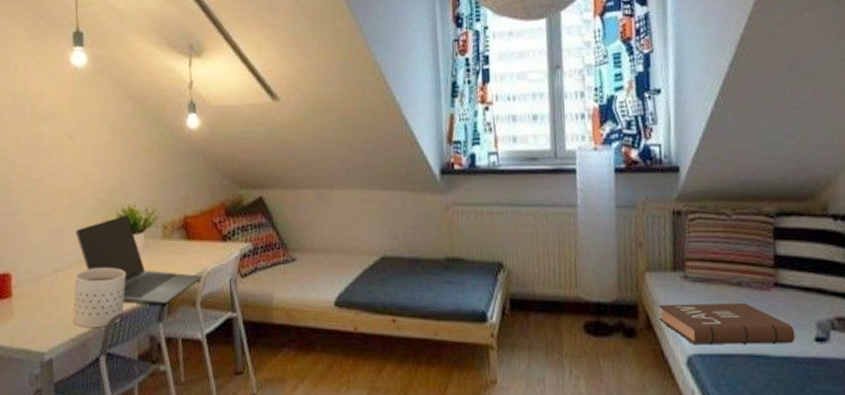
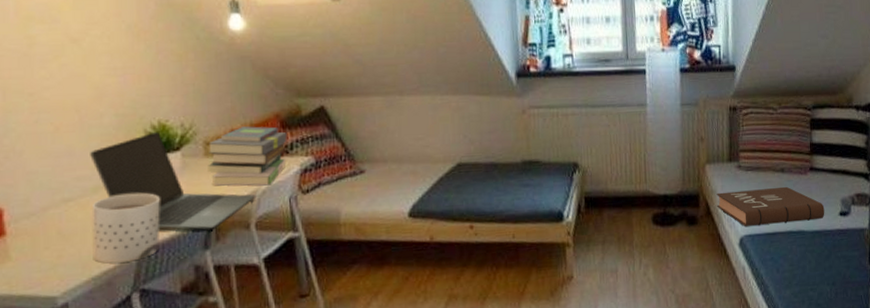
books: none [164,213,230,268] -> present [208,126,287,186]

